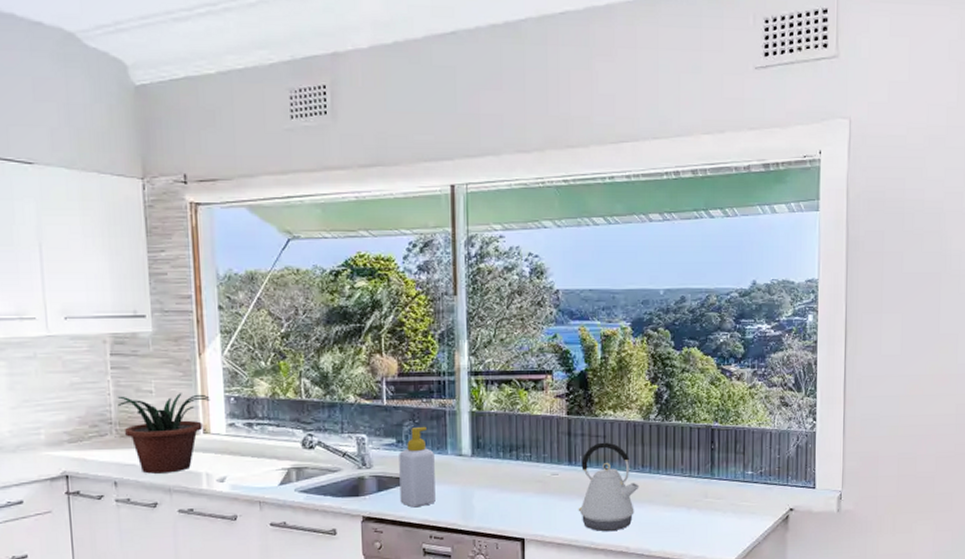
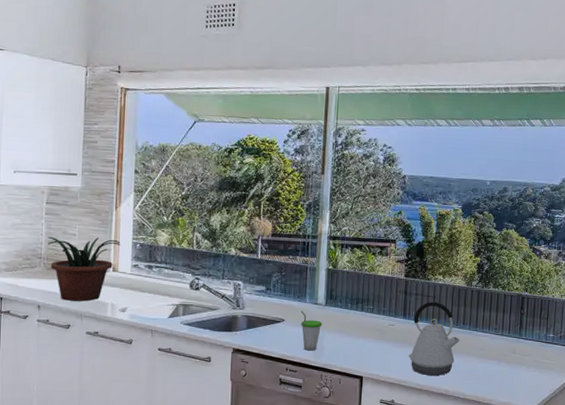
soap bottle: present [399,426,436,508] -> none [265,278,295,344]
cup: none [442,465,470,513] -> present [300,311,322,351]

